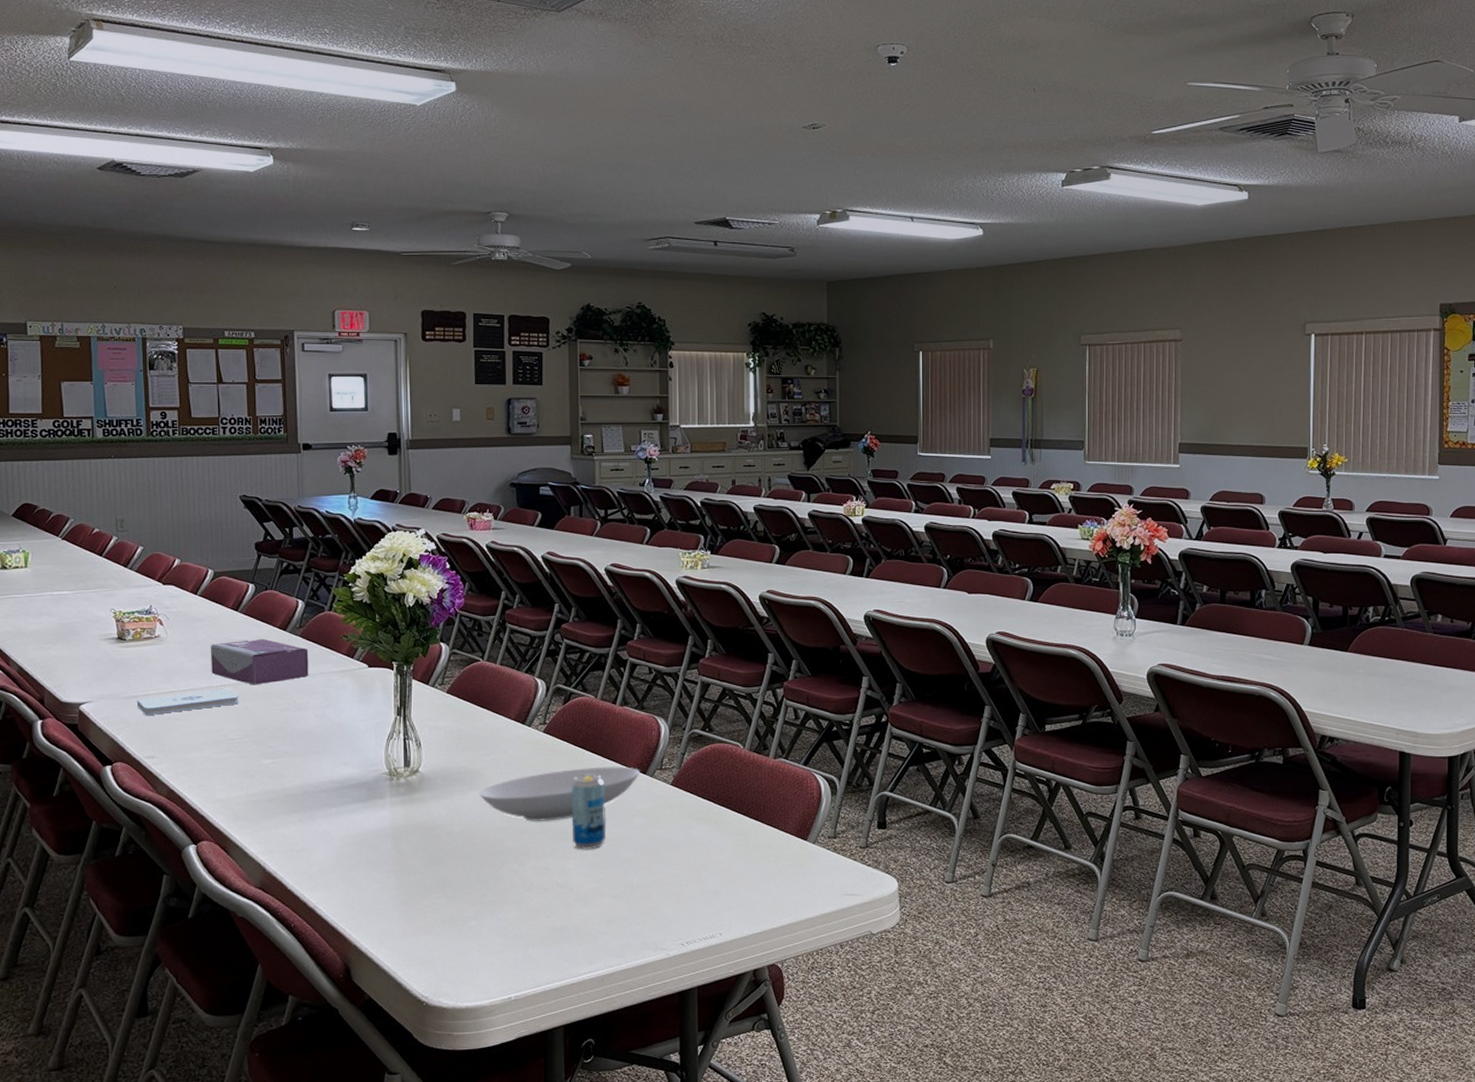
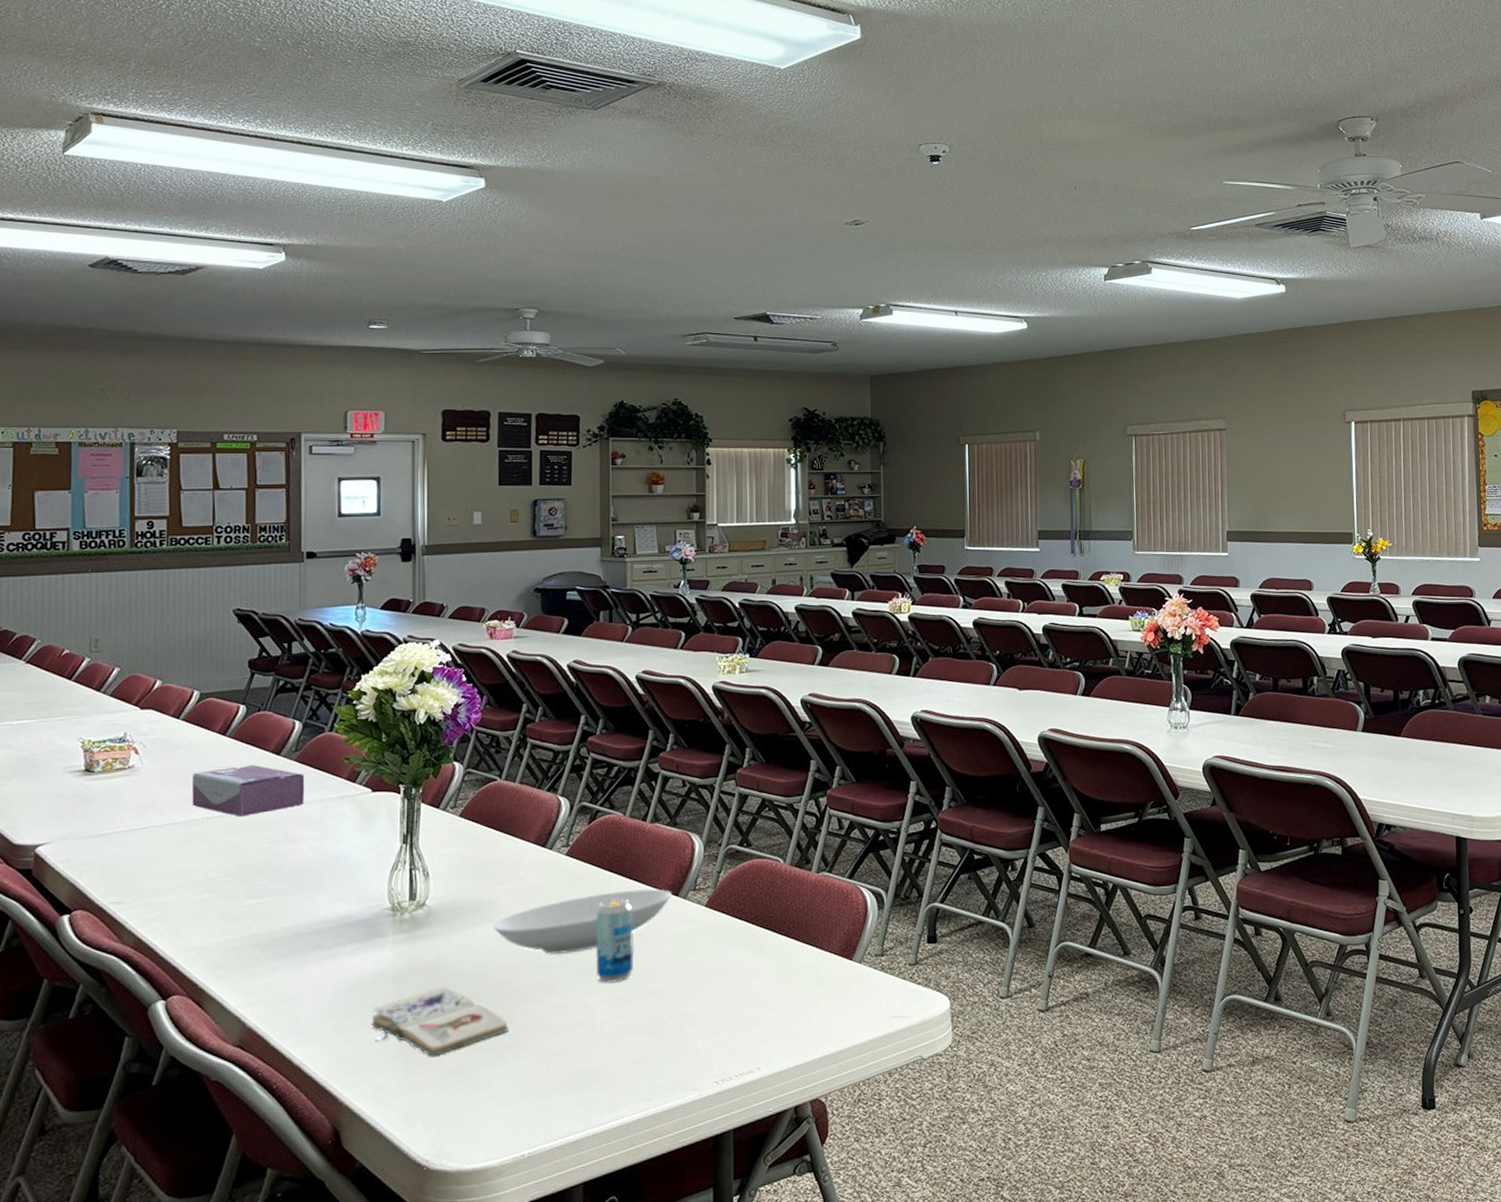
notepad: present [136,688,239,715] -> none [103,821,223,855]
paperback book: none [374,846,495,906] -> present [371,987,509,1056]

